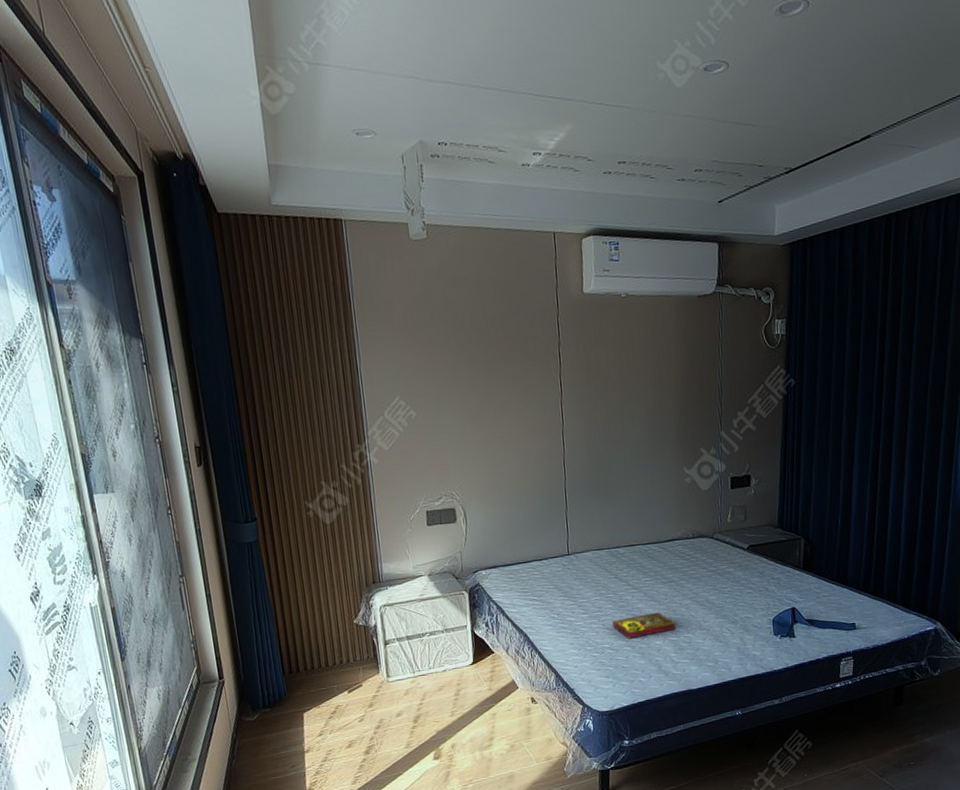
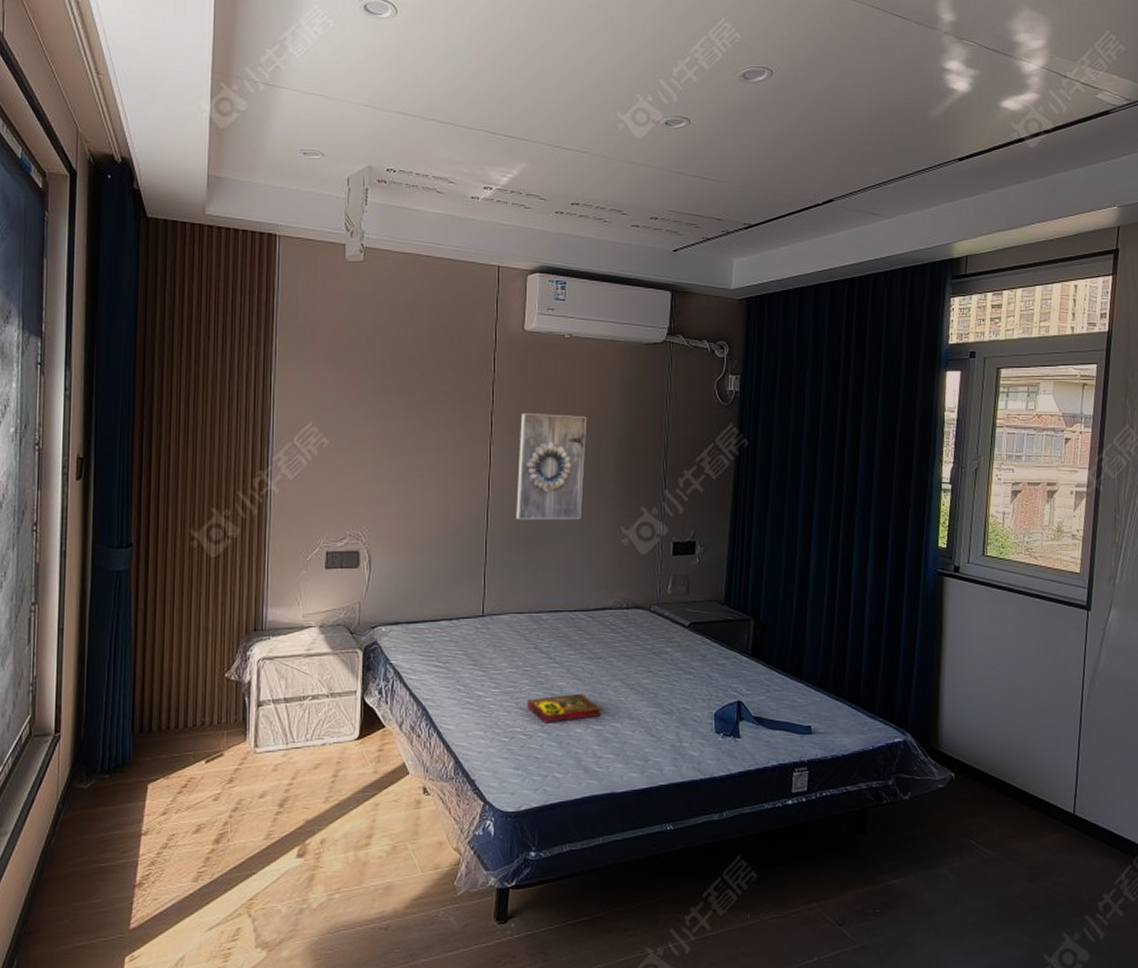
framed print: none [587,370,648,469] -> present [516,412,587,519]

